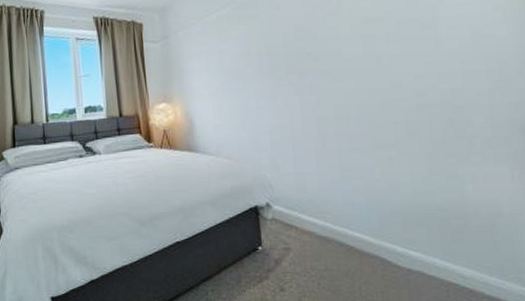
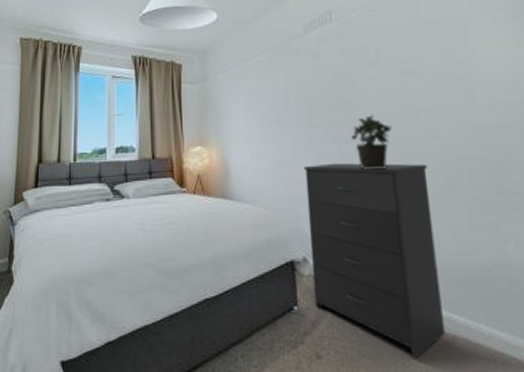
dresser: none [265,112,401,290] -> present [303,163,445,359]
potted plant: none [312,65,353,119] -> present [351,115,392,169]

